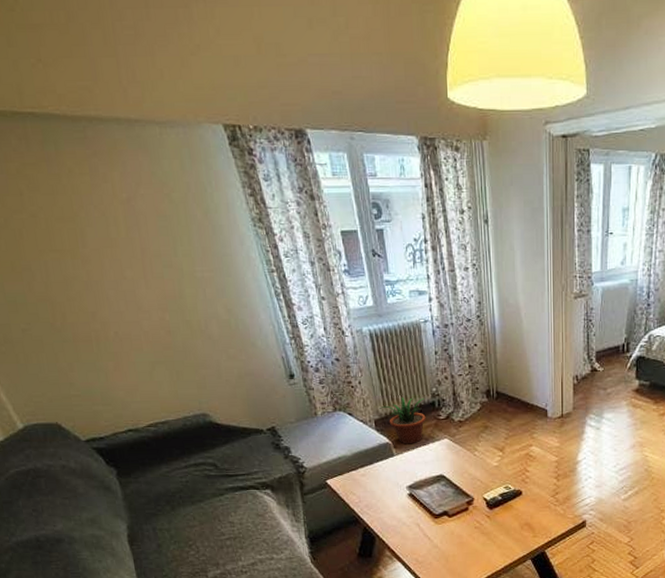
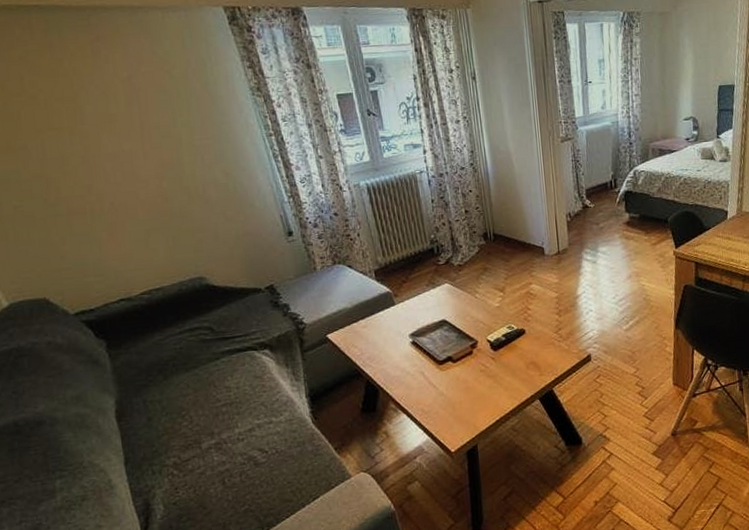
potted plant: present [378,396,426,444] -> none [378,245,426,292]

